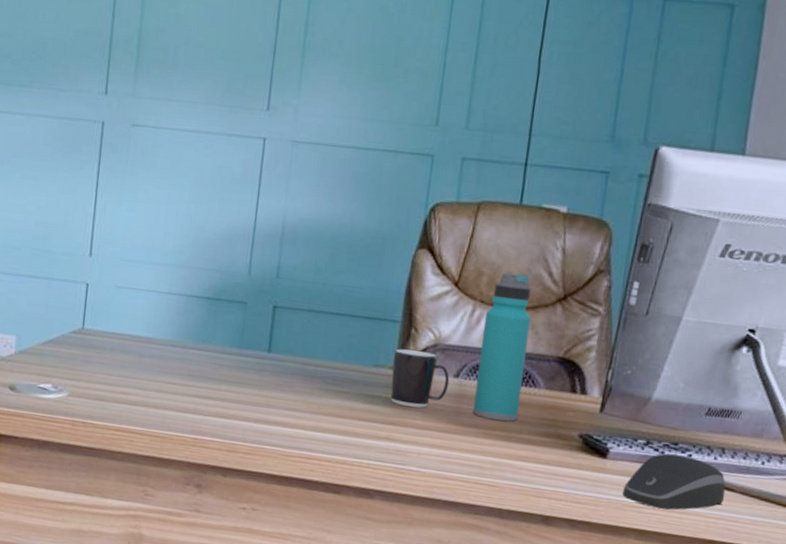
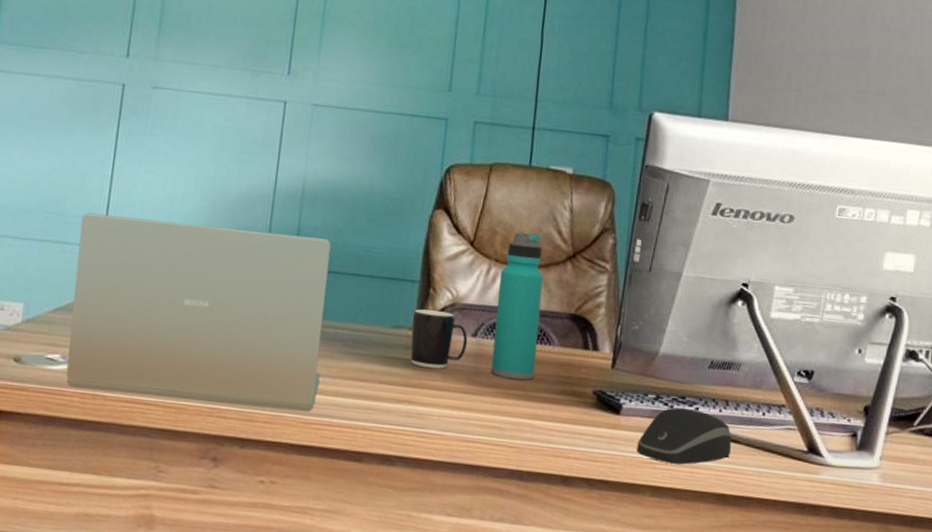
laptop: none [57,250,311,446] -> present [66,213,331,413]

